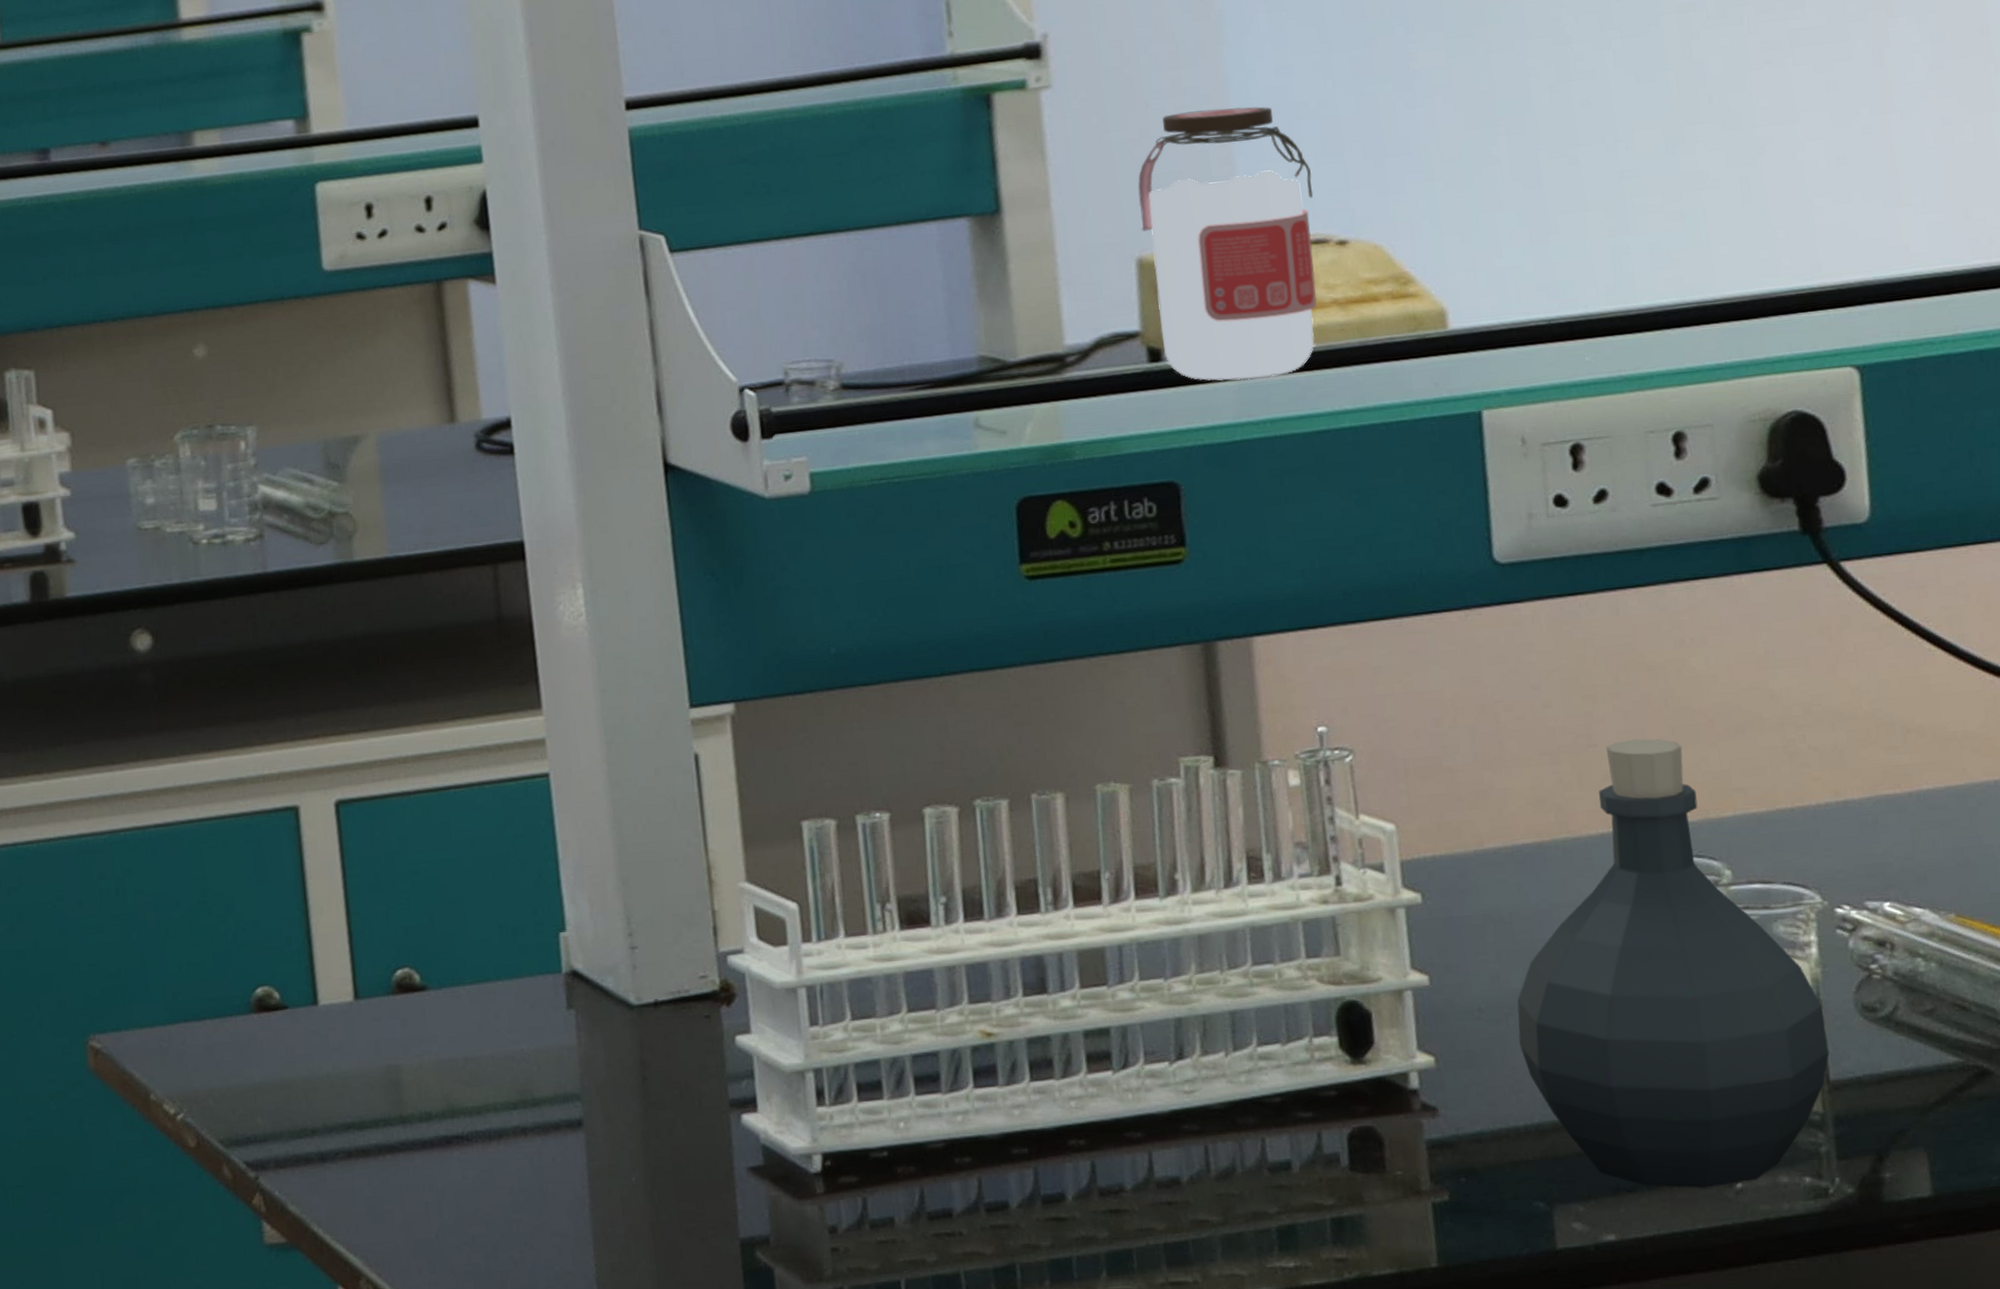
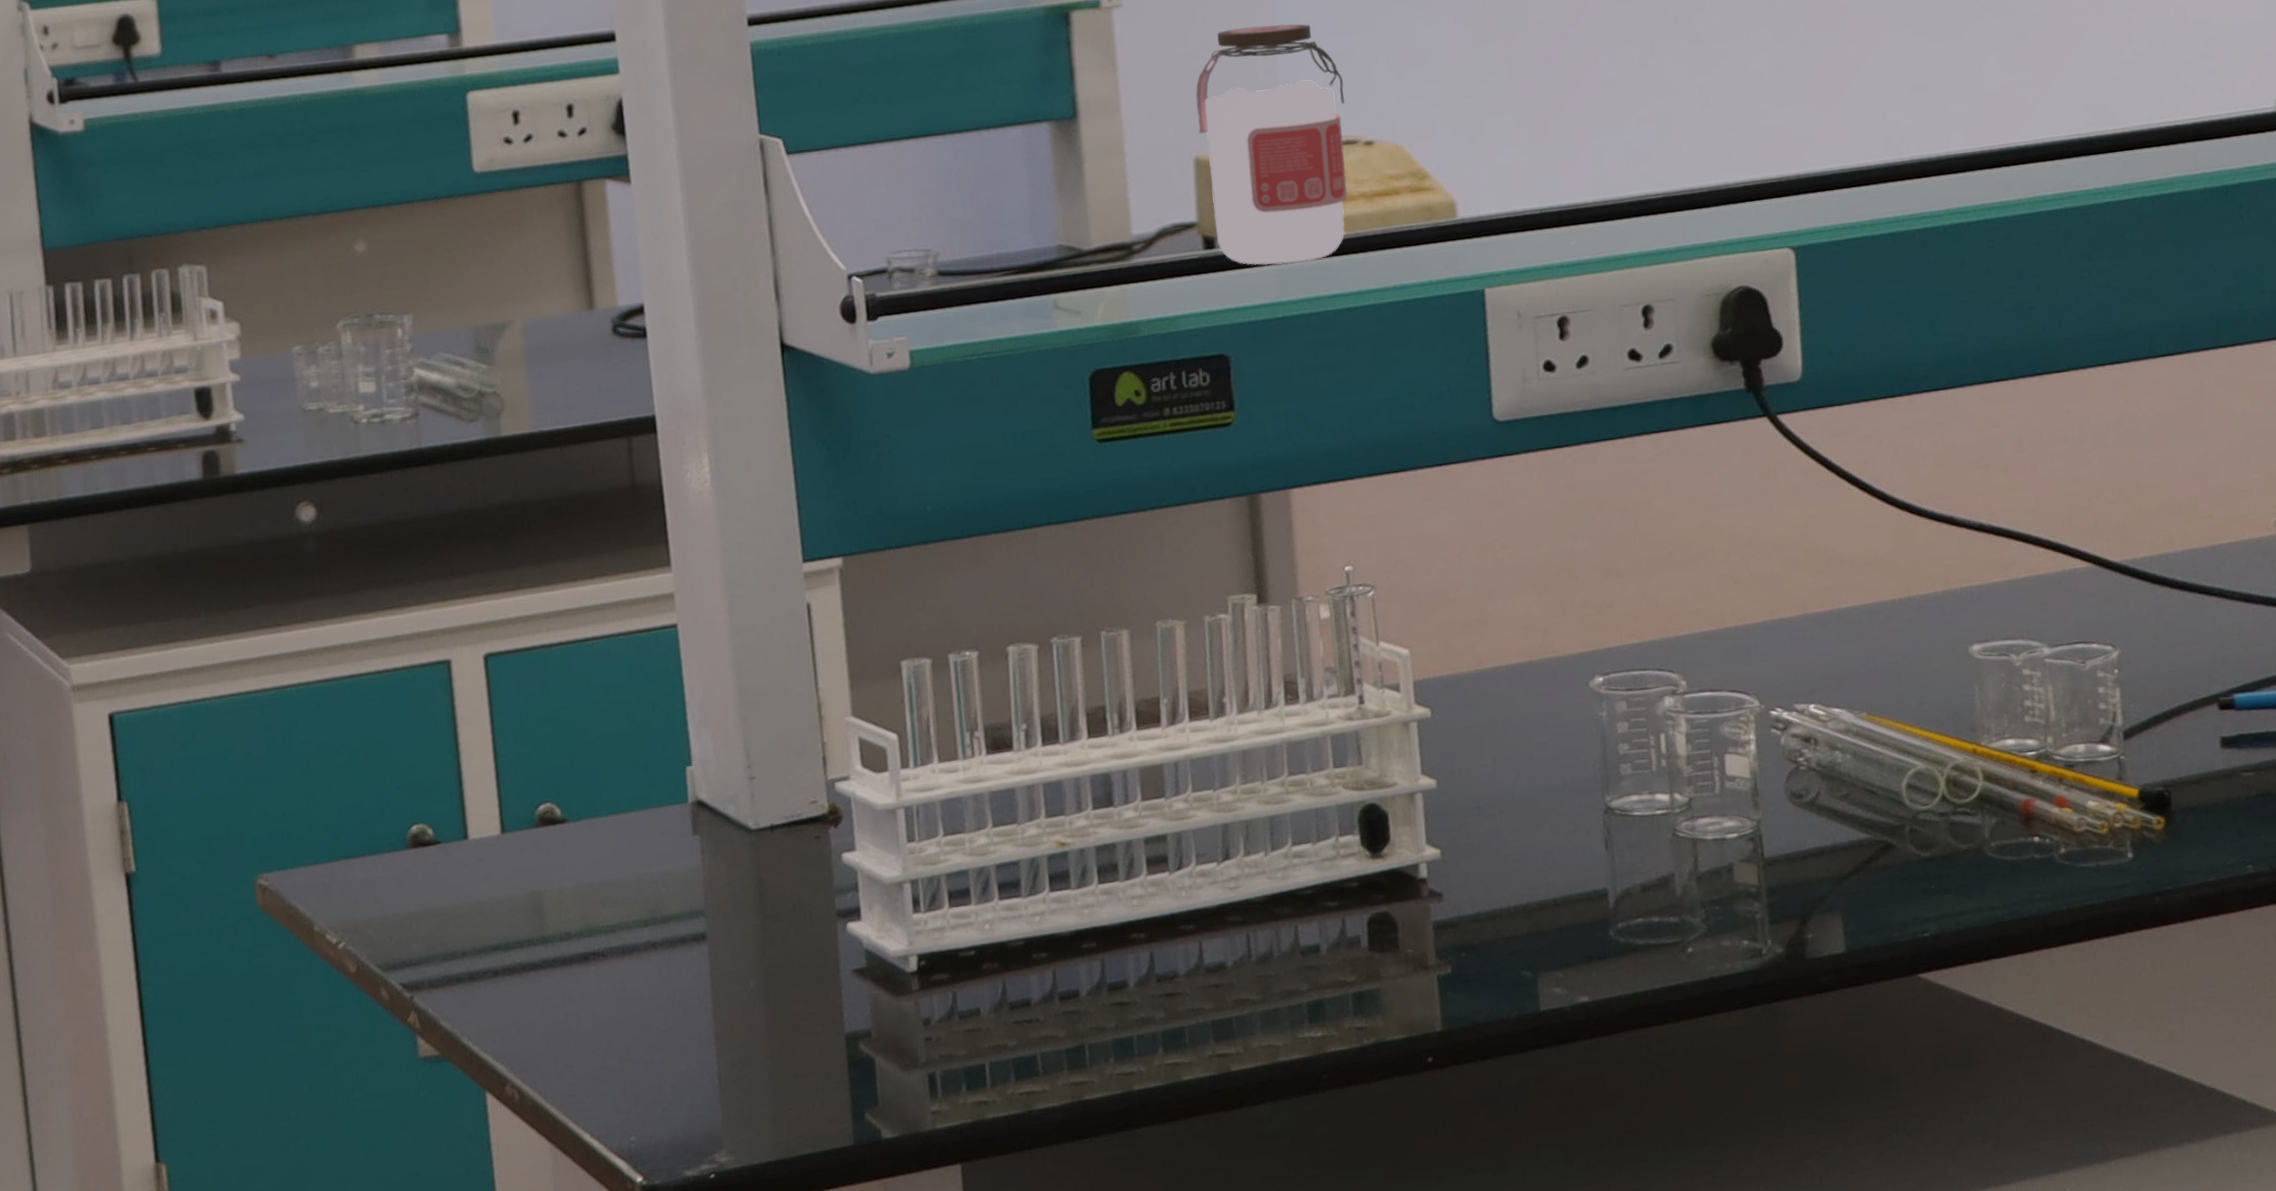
flask: present [1517,739,1830,1188] -> none [1509,570,1764,954]

